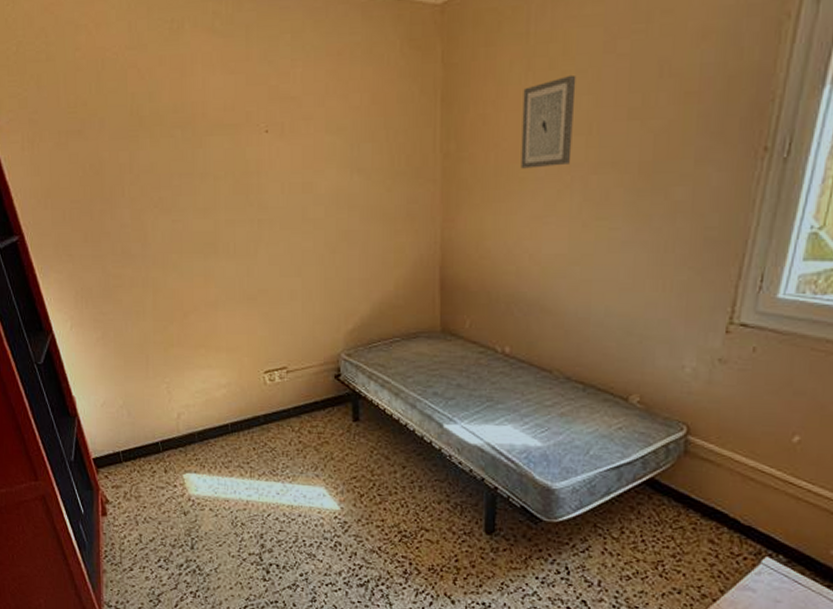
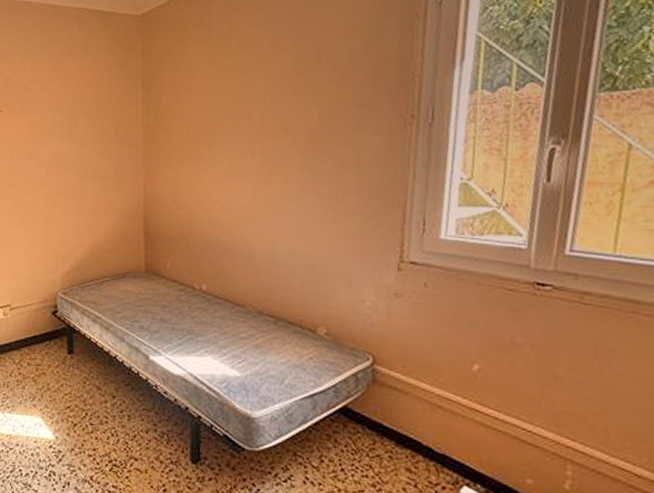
wall art: present [520,74,576,169] -> none [208,63,251,136]

